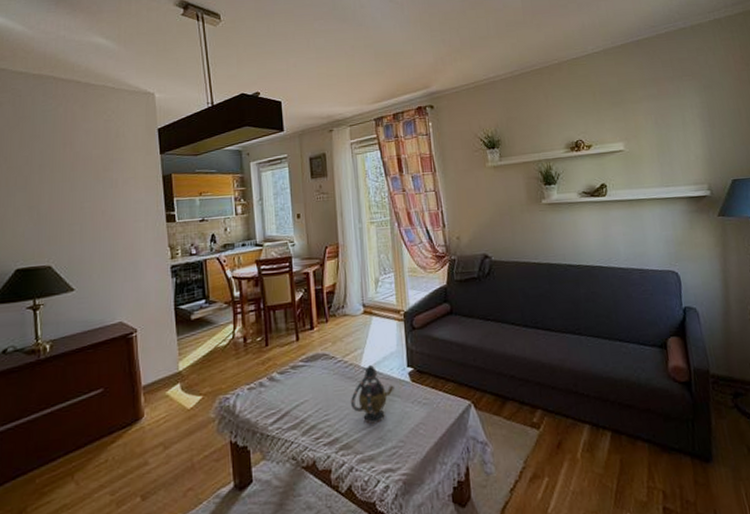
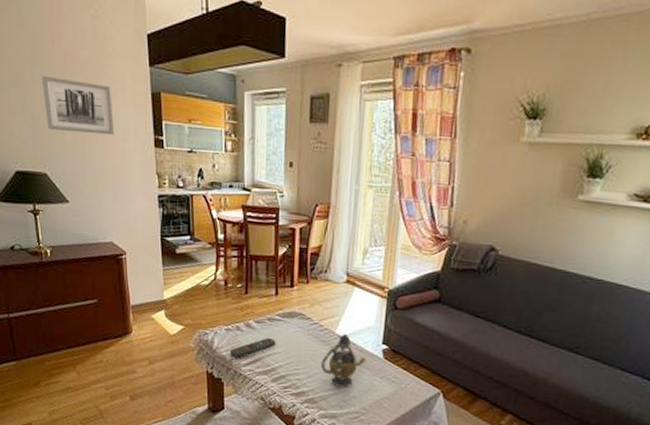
wall art: none [50,175,126,223] -> present [41,75,115,136]
remote control: none [254,387,302,418] -> present [229,338,276,358]

